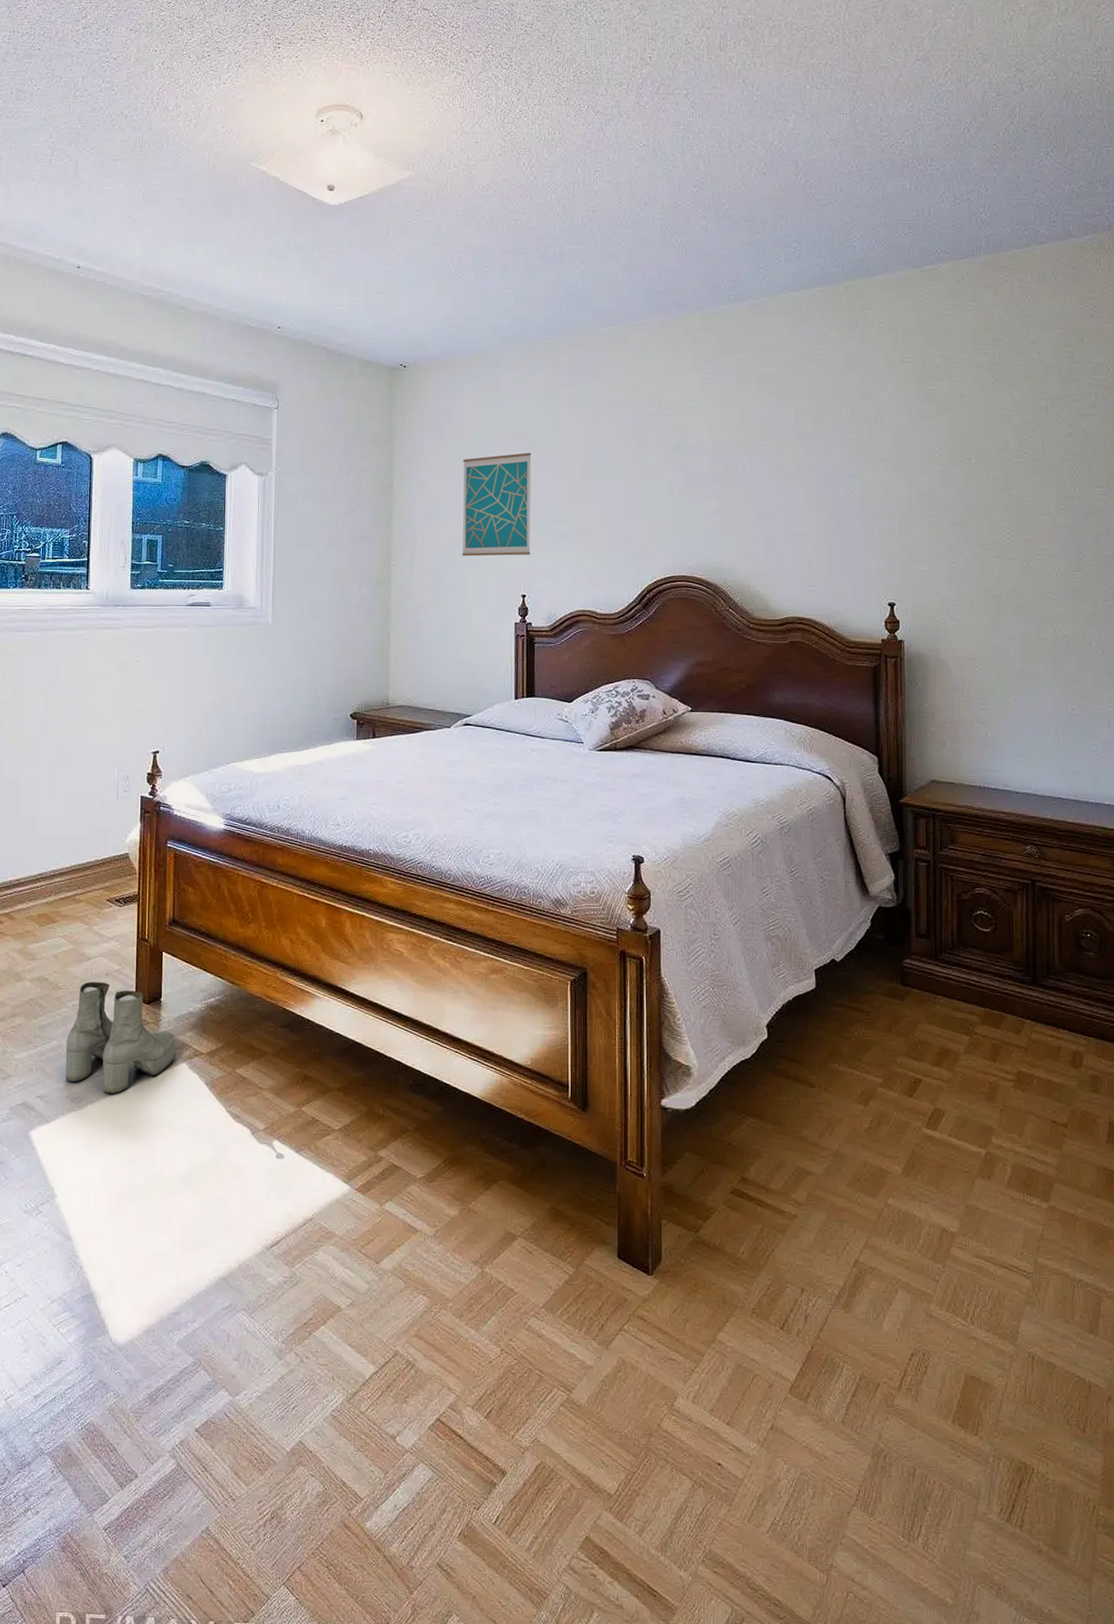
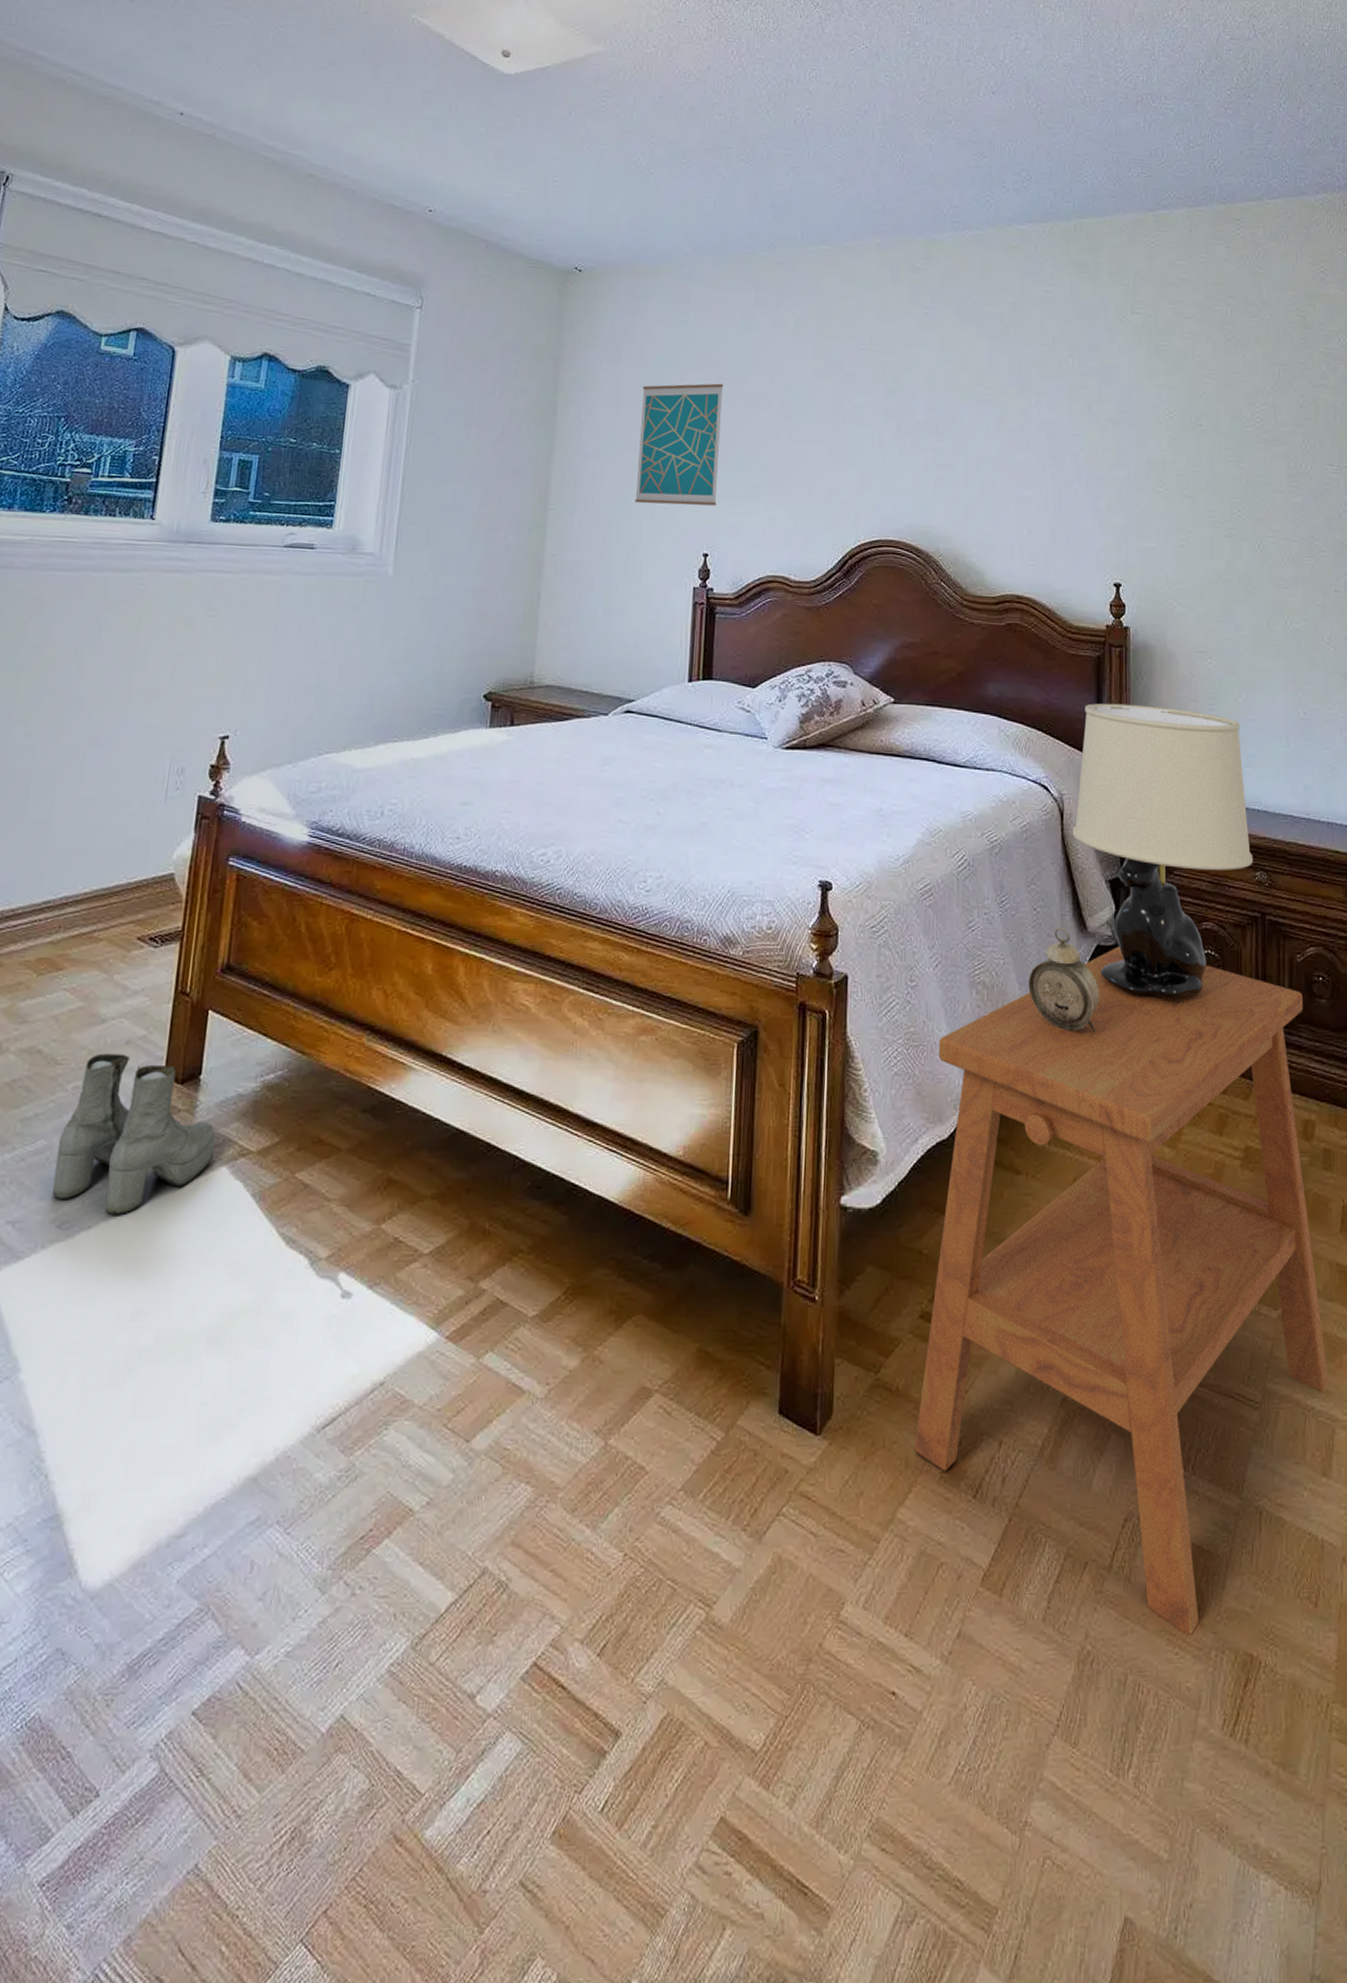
side table: none [730,907,1097,1444] -> present [914,946,1330,1635]
alarm clock: none [817,891,882,976] -> present [1028,926,1100,1031]
table lamp: none [854,706,1024,952] -> present [1072,703,1253,1000]

